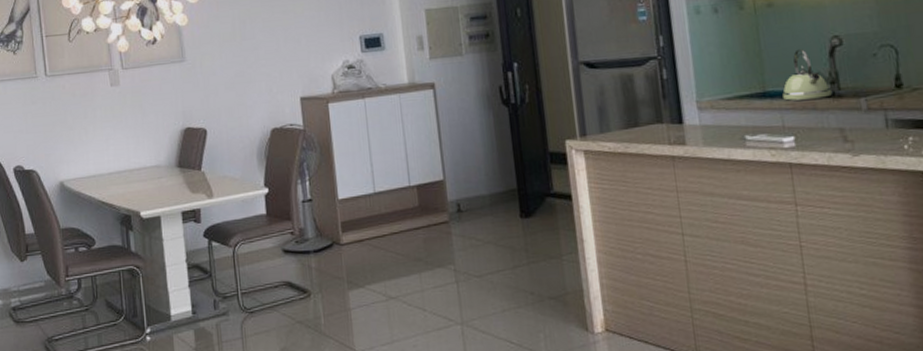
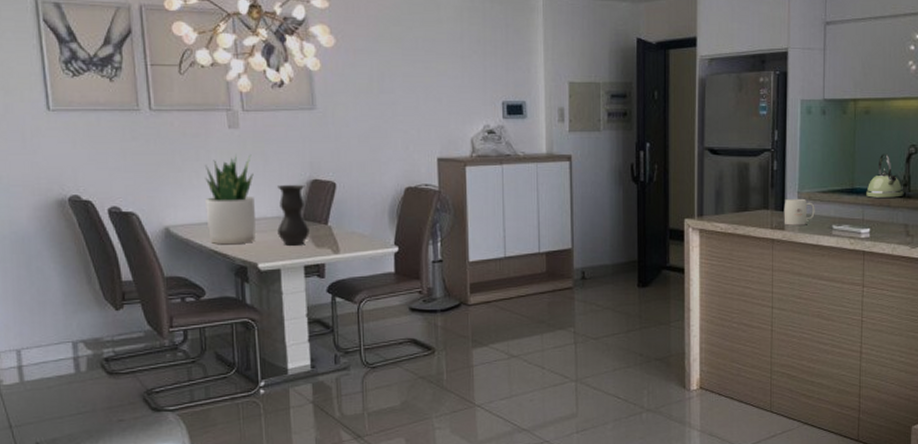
planter: none [92,108,137,196] -> present [205,154,256,245]
vase: none [155,133,185,193] -> present [277,184,310,246]
mug: none [681,108,722,140] -> present [783,198,815,226]

